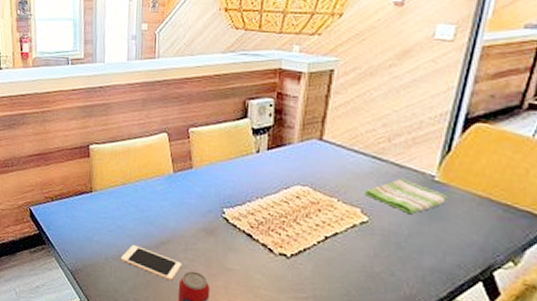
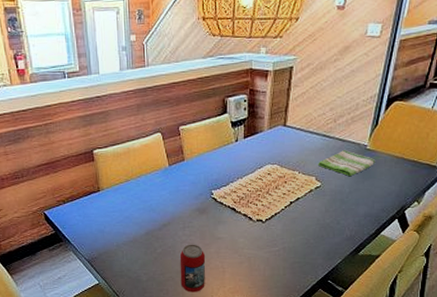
cell phone: present [121,244,182,281] -> none [130,230,181,255]

